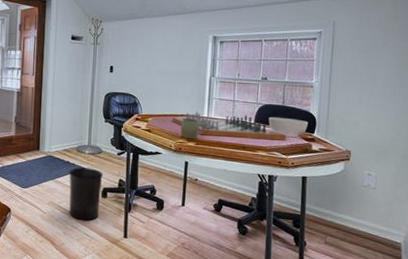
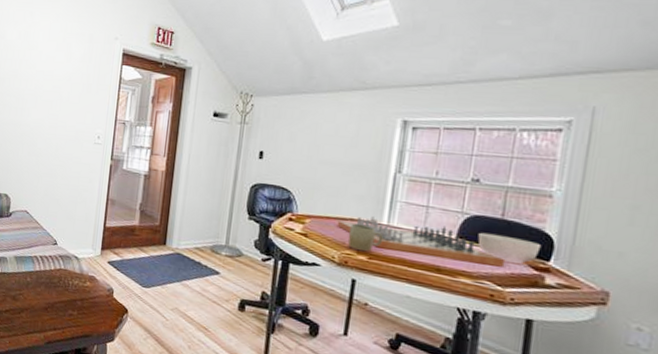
waste bin: present [69,167,103,221] -> none [196,270,242,337]

